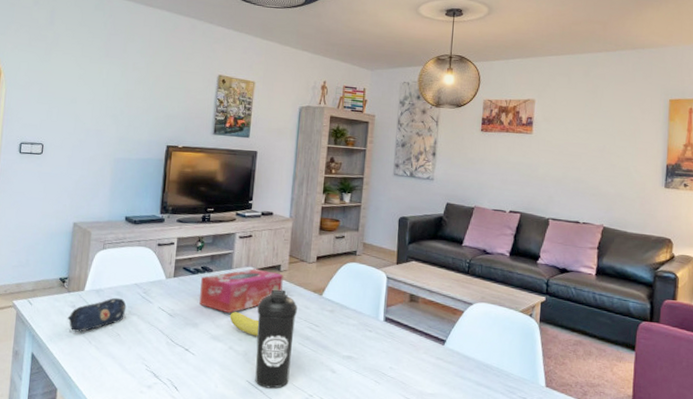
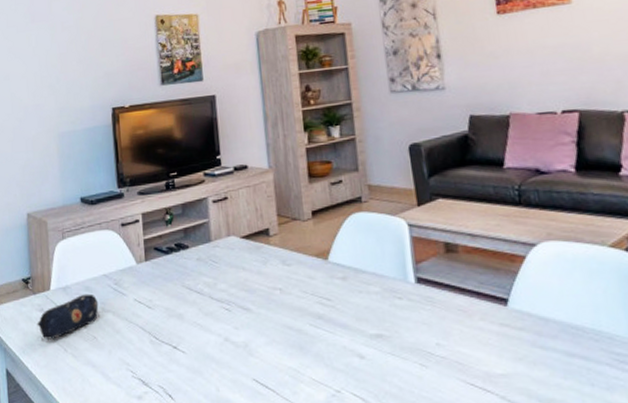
tissue box: present [199,268,284,314] -> none [177,237,276,297]
fruit: present [230,312,259,336] -> none [218,294,258,322]
water bottle: present [255,289,297,388] -> none [249,259,306,387]

